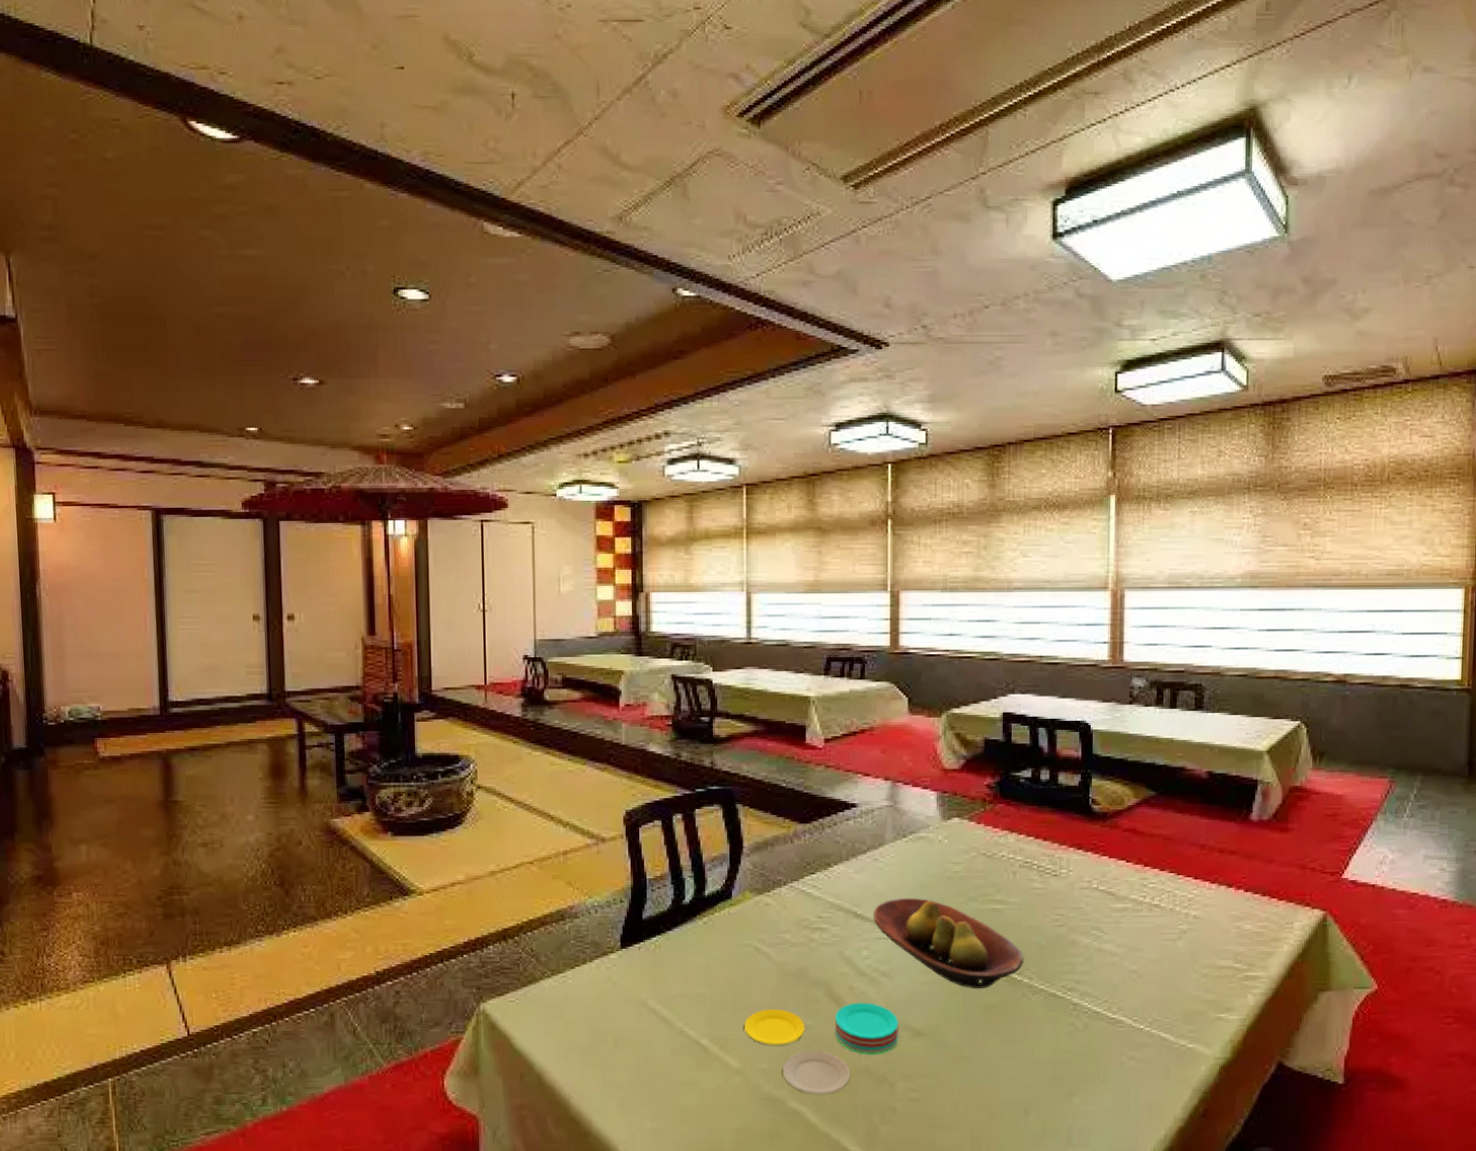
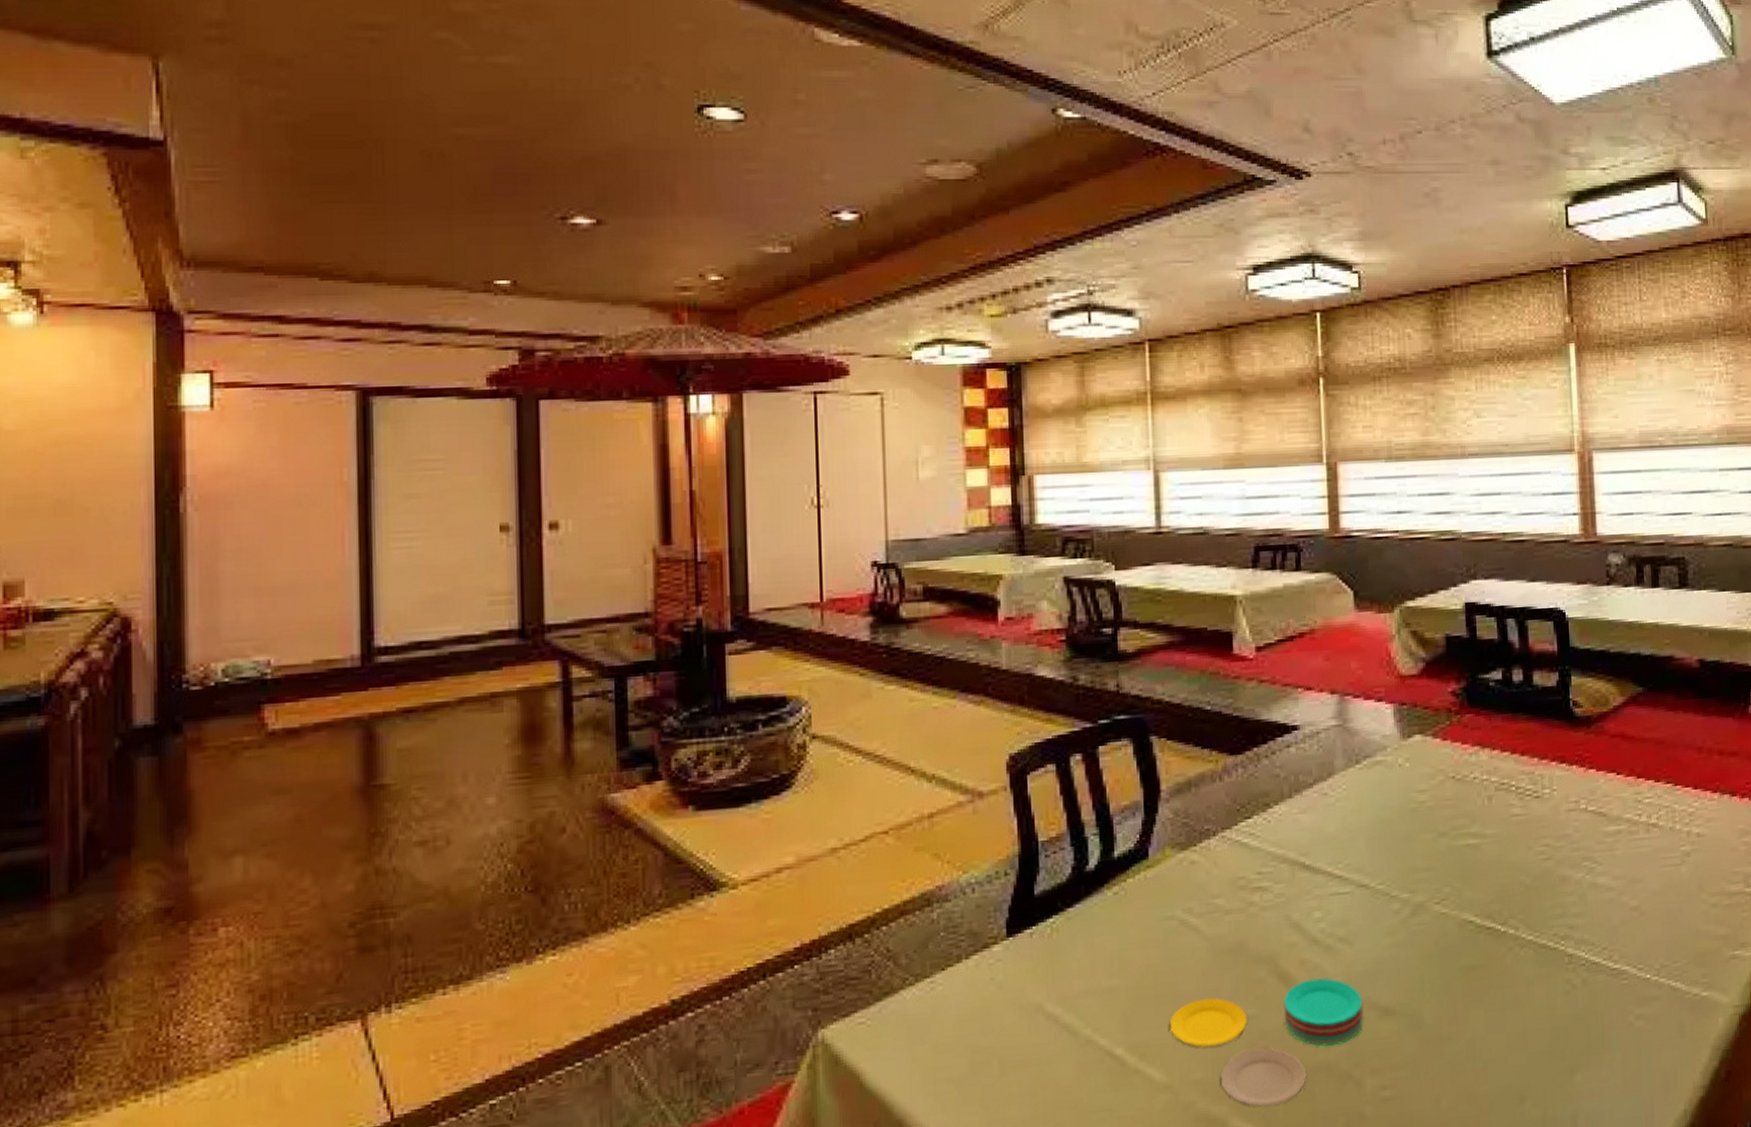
fruit bowl: present [873,897,1024,989] -> none [1324,838,1508,948]

